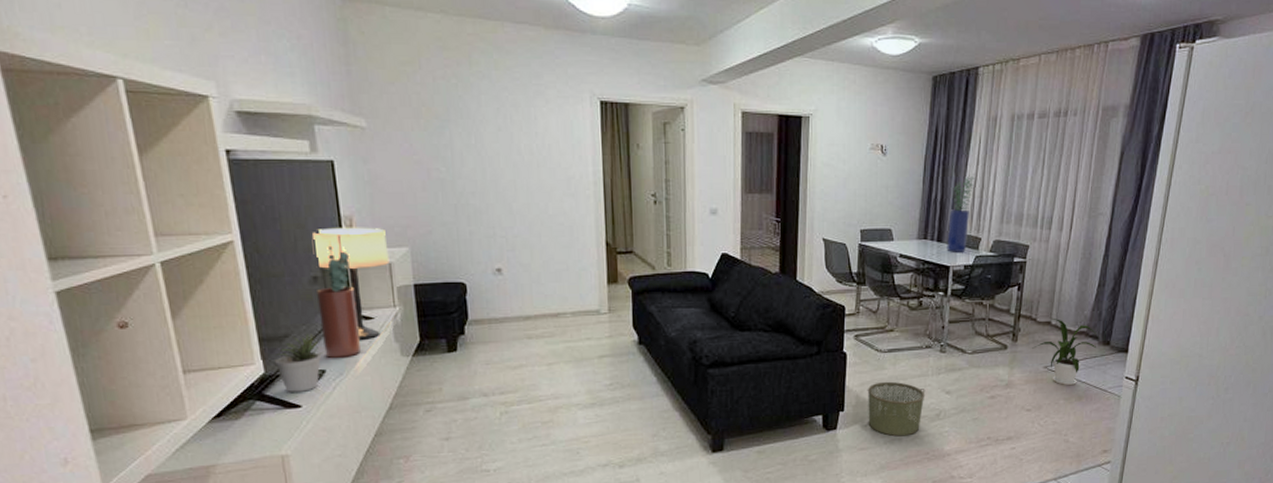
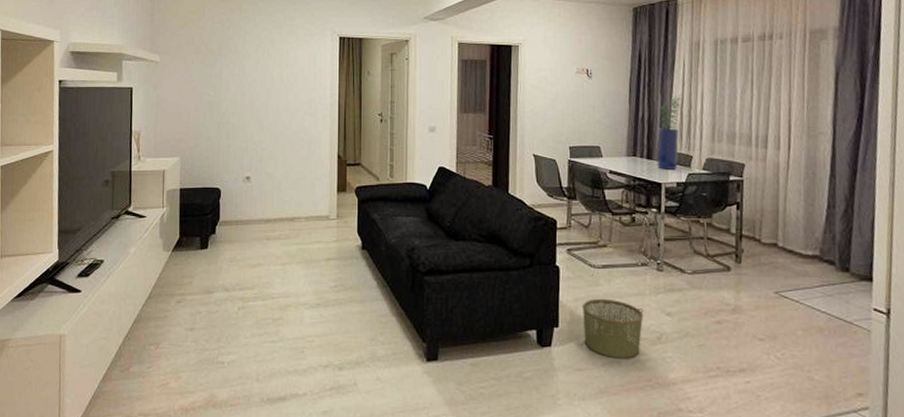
potted plant: present [275,334,325,392] -> none [67,228,105,278]
table lamp: present [311,227,390,340] -> none [108,140,164,235]
vase: present [317,241,361,358] -> none [105,151,135,250]
house plant: present [1032,319,1097,386] -> none [759,240,834,315]

